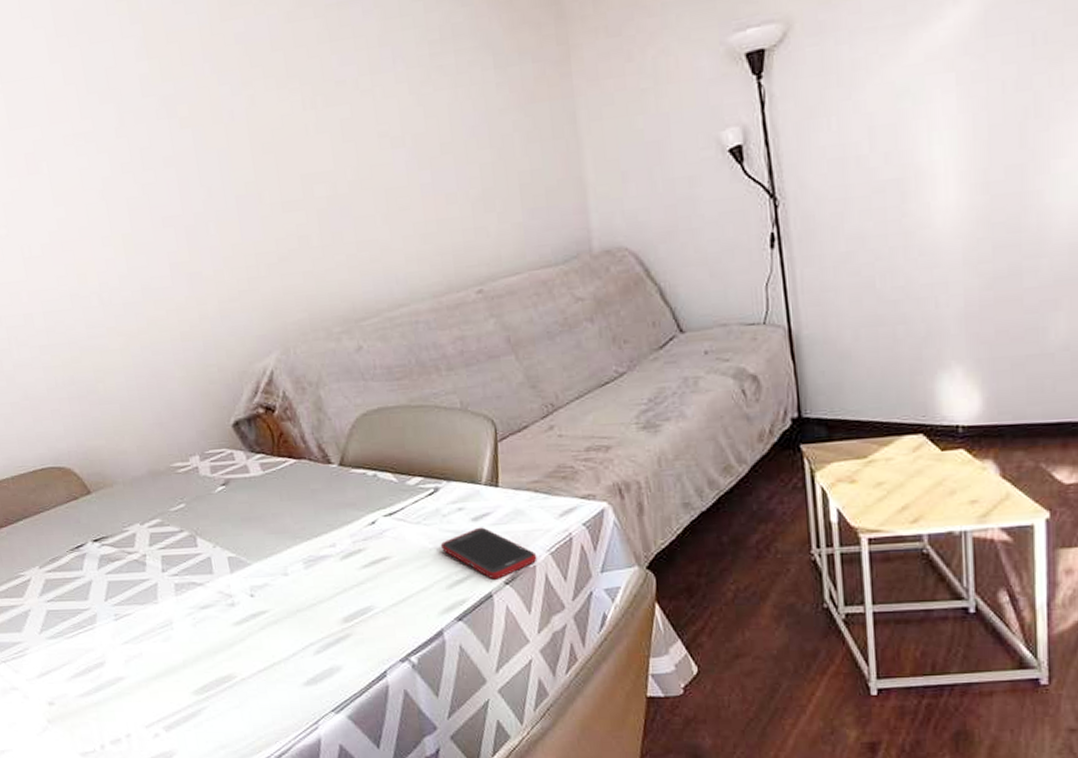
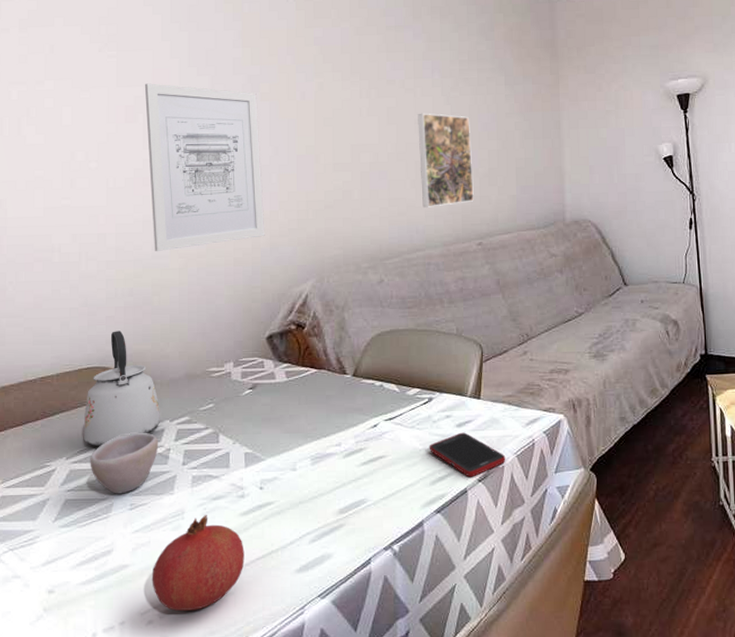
wall art: none [41,118,212,330] -> present [144,83,265,251]
kettle: none [47,425,131,555] -> present [84,331,161,447]
cup: none [63,537,133,604] -> present [90,432,159,494]
fruit: none [149,625,246,724] -> present [151,515,245,611]
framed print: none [380,120,467,250] -> present [418,113,474,208]

